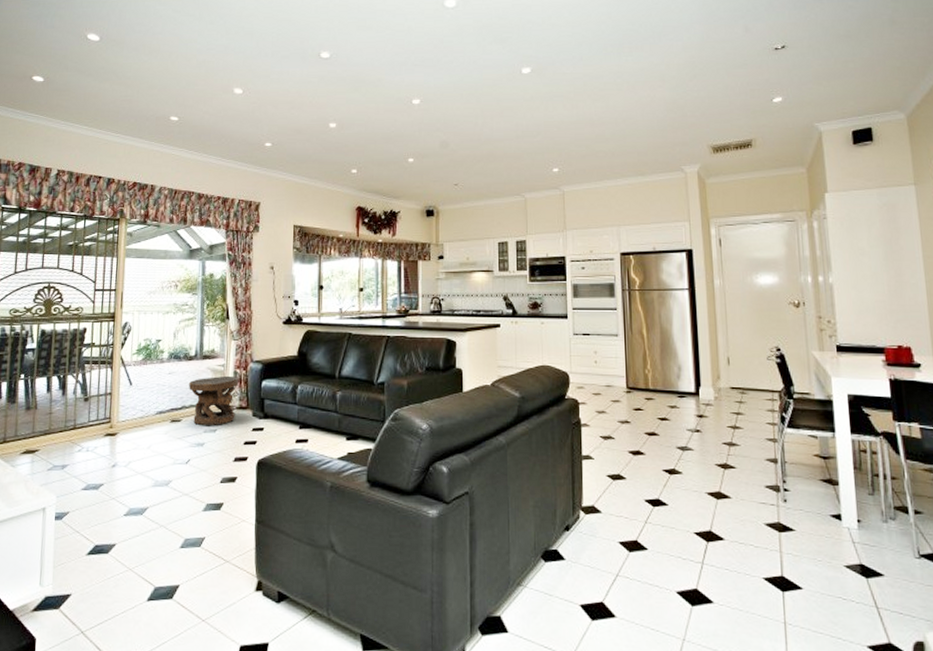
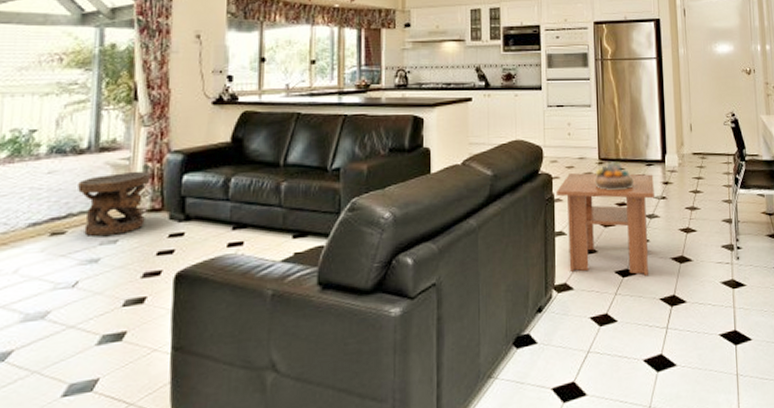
coffee table: none [584,400,687,507] -> present [557,173,654,275]
decorative bowl: none [623,391,664,421] -> present [595,162,634,191]

